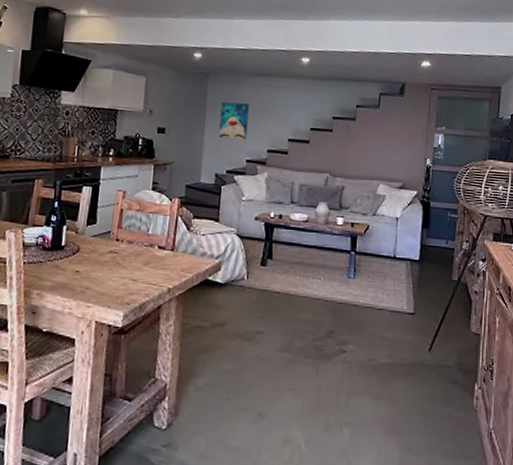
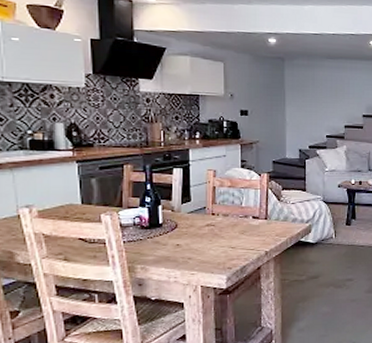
wall art: present [219,102,249,140] -> none [299,84,325,118]

